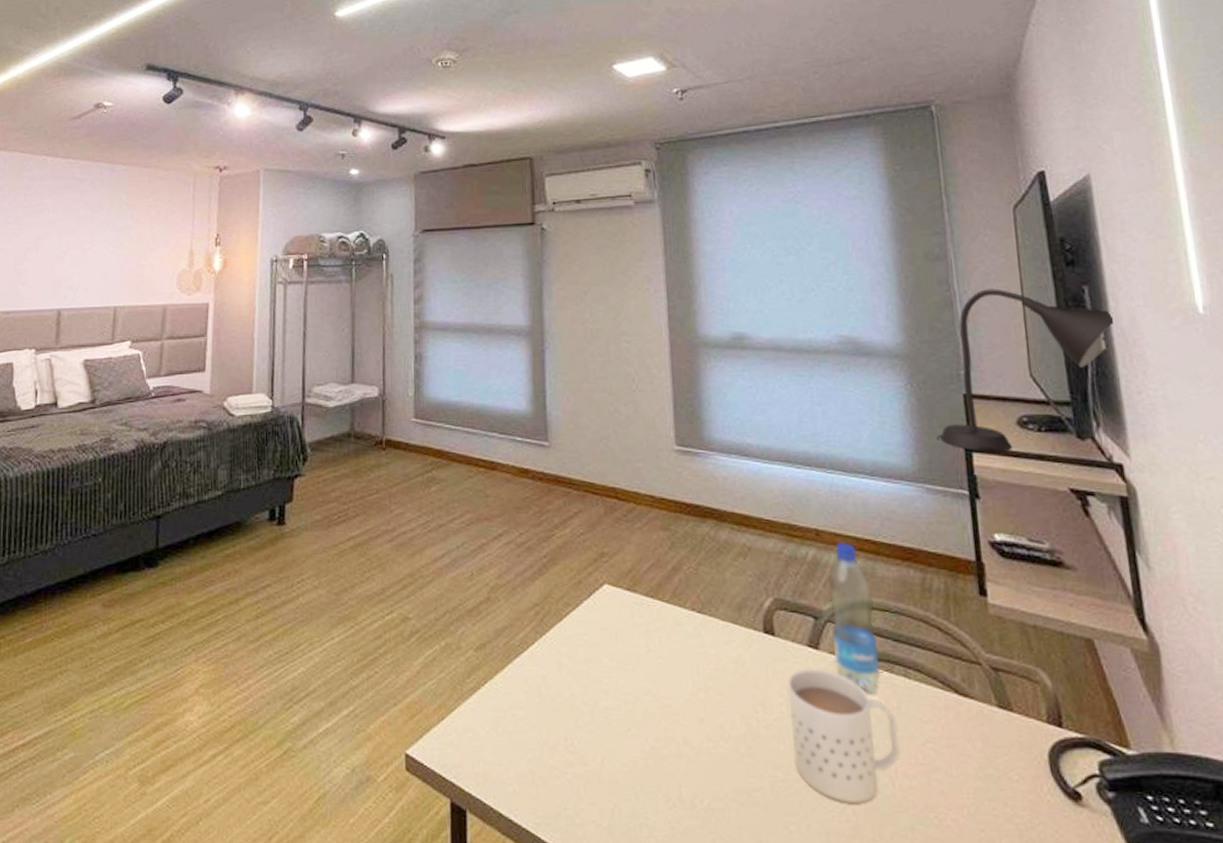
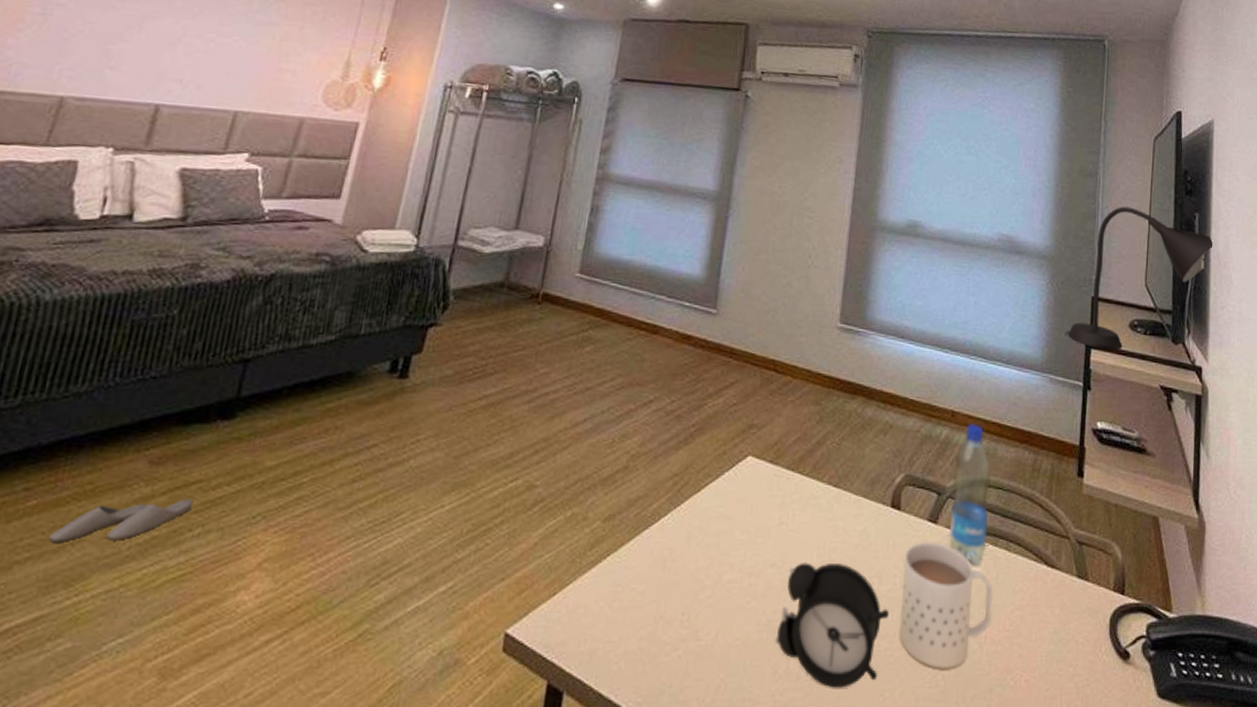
slippers: none [45,635,139,672] -> present [49,499,193,542]
alarm clock: none [661,690,780,818] -> present [774,562,889,688]

